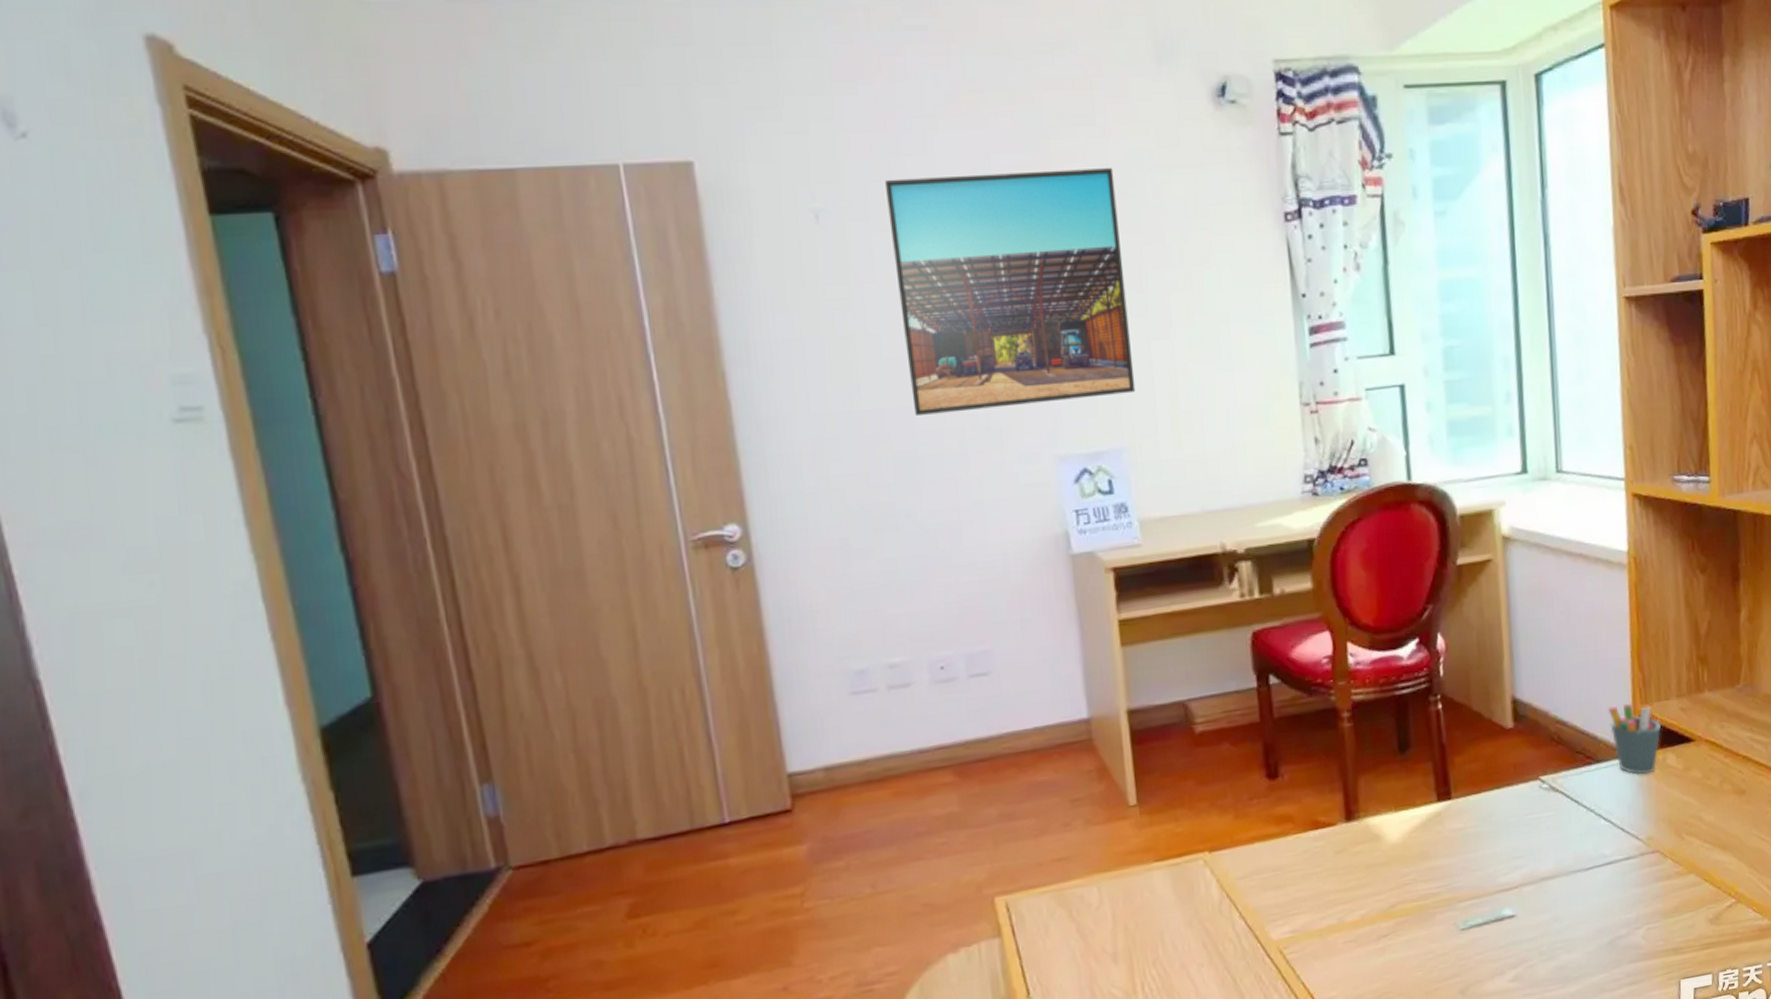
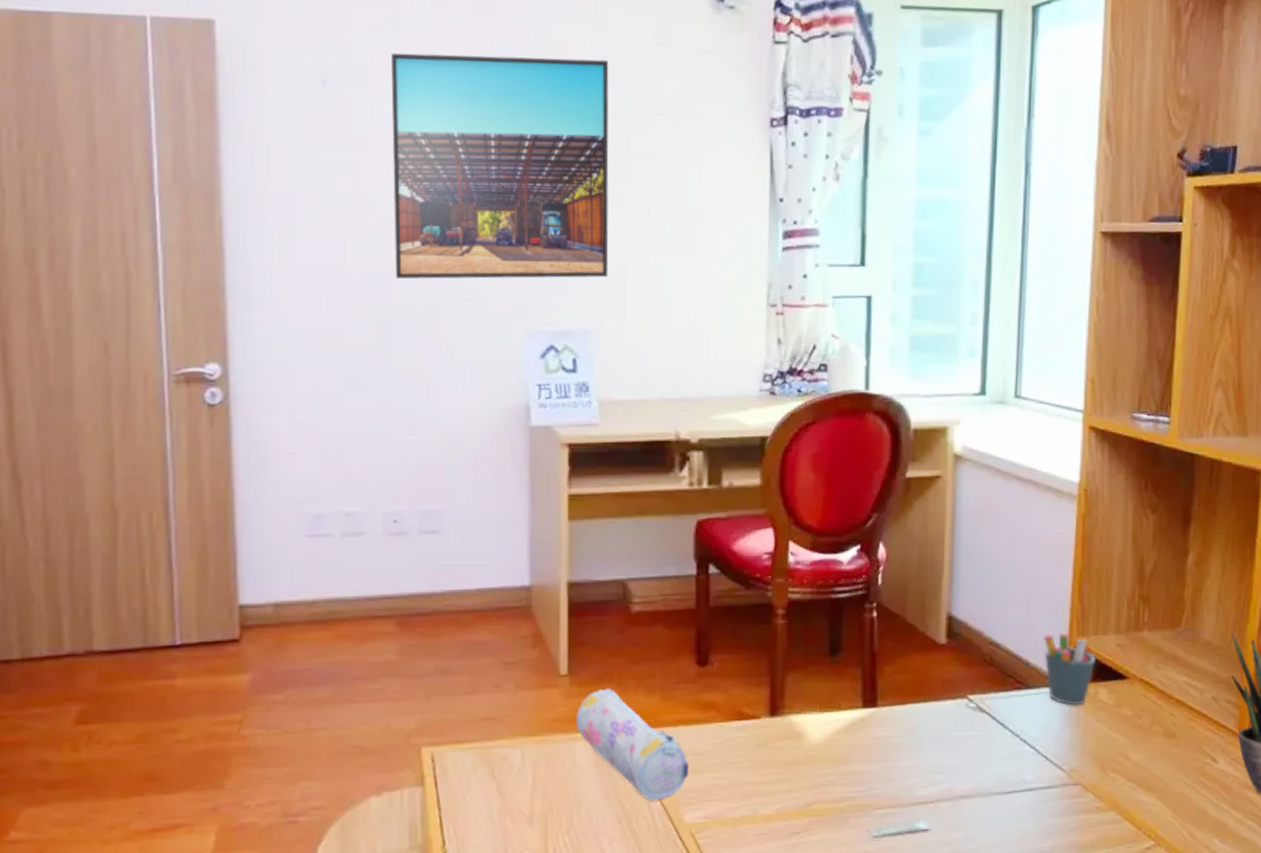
pencil case: none [1150,813,1271,922] -> present [575,688,690,801]

